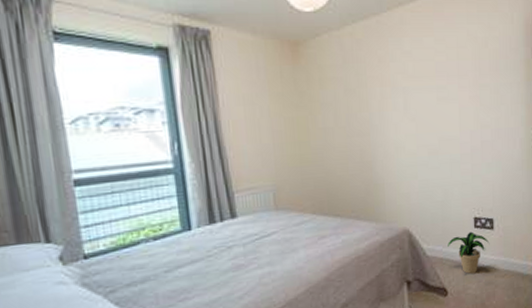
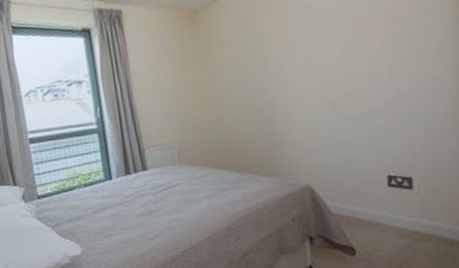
potted plant: present [448,231,490,275] -> none [355,190,408,236]

